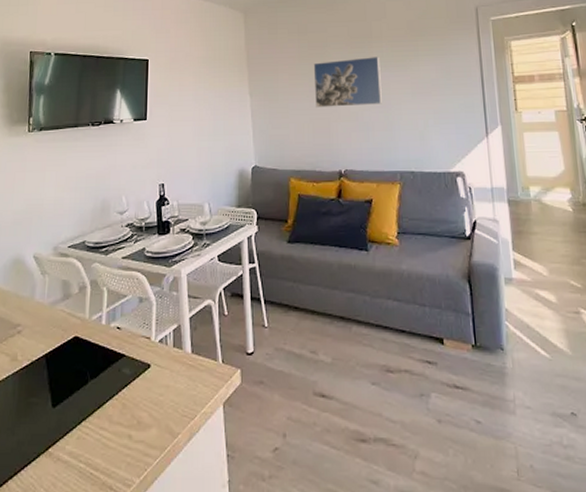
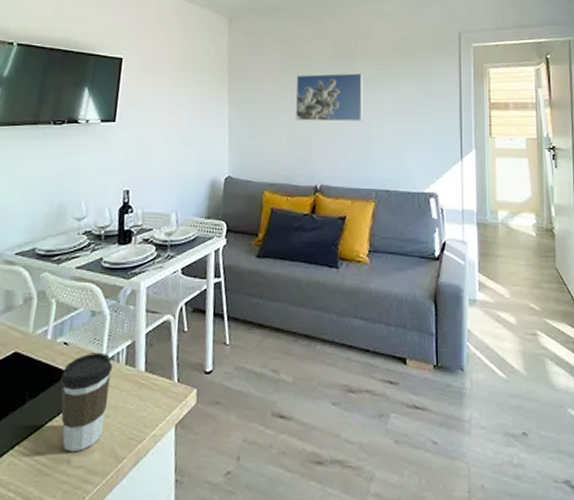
coffee cup: none [116,336,162,427] -> present [59,352,113,451]

